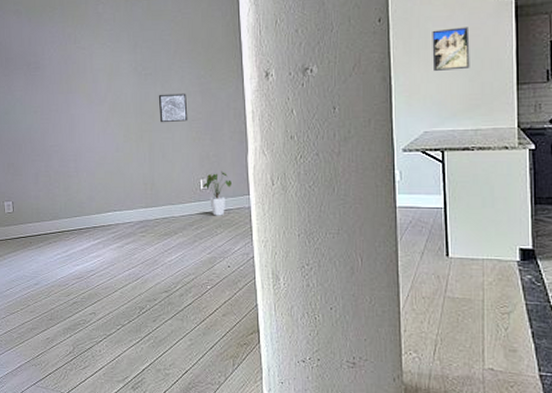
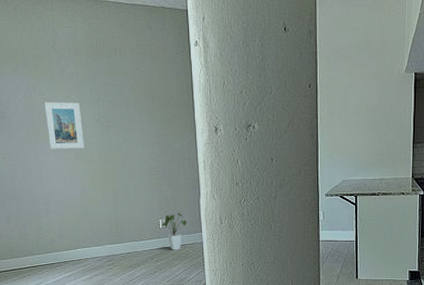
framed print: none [80,50,120,101] -> present [45,102,85,149]
wall art: present [158,93,188,123] -> none [120,144,148,170]
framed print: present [432,27,470,71] -> none [350,95,380,130]

